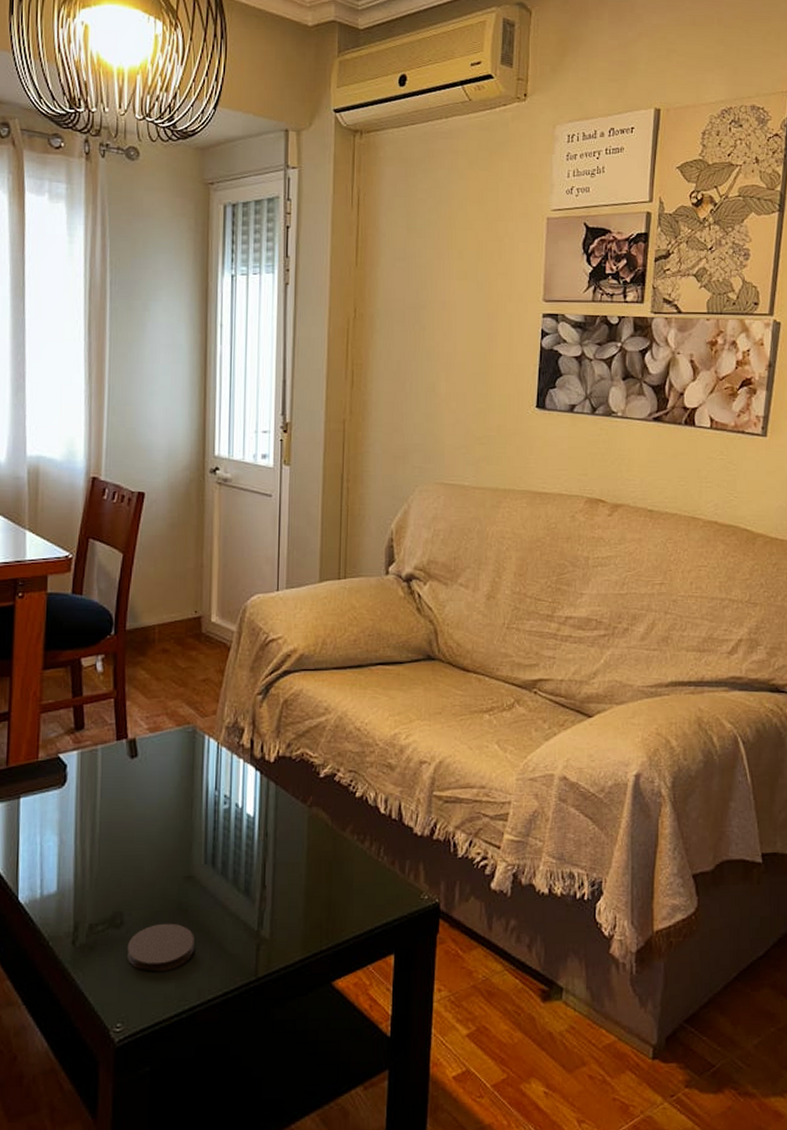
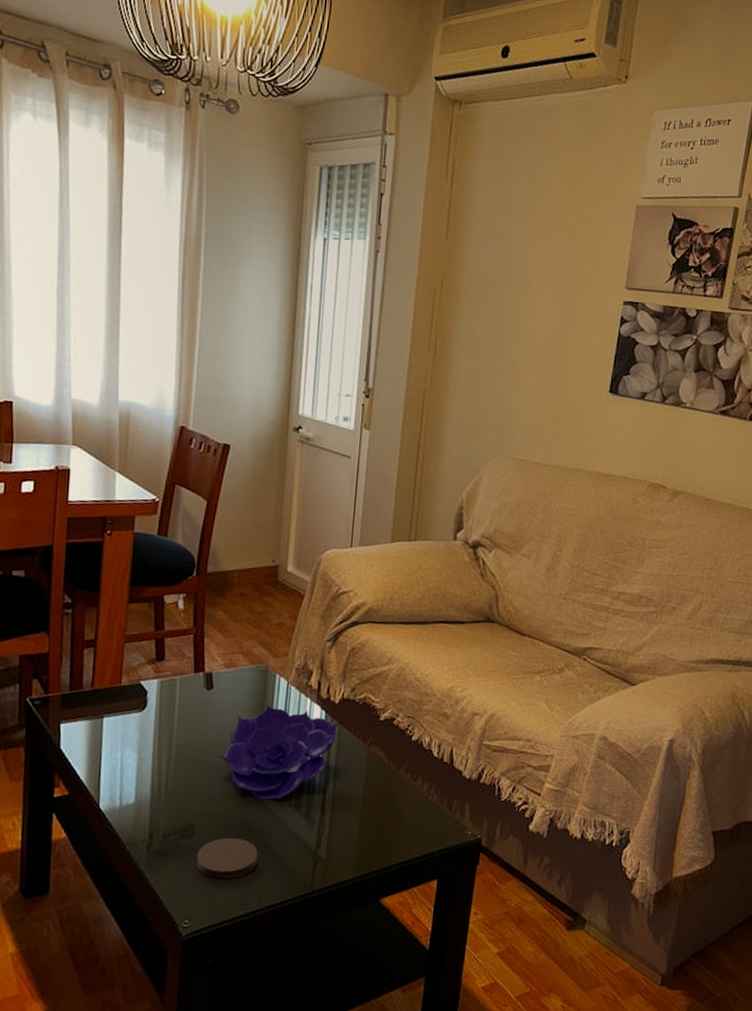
decorative bowl: none [147,768,276,877] -> present [219,704,339,800]

